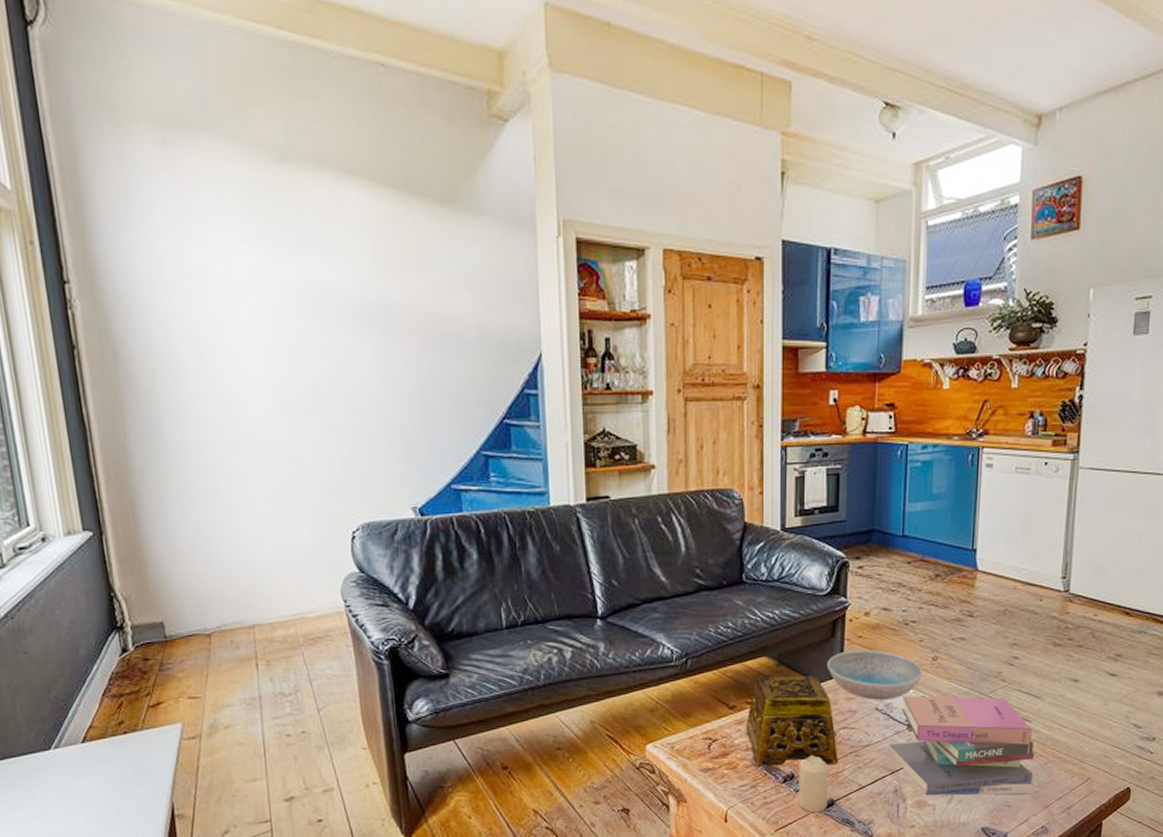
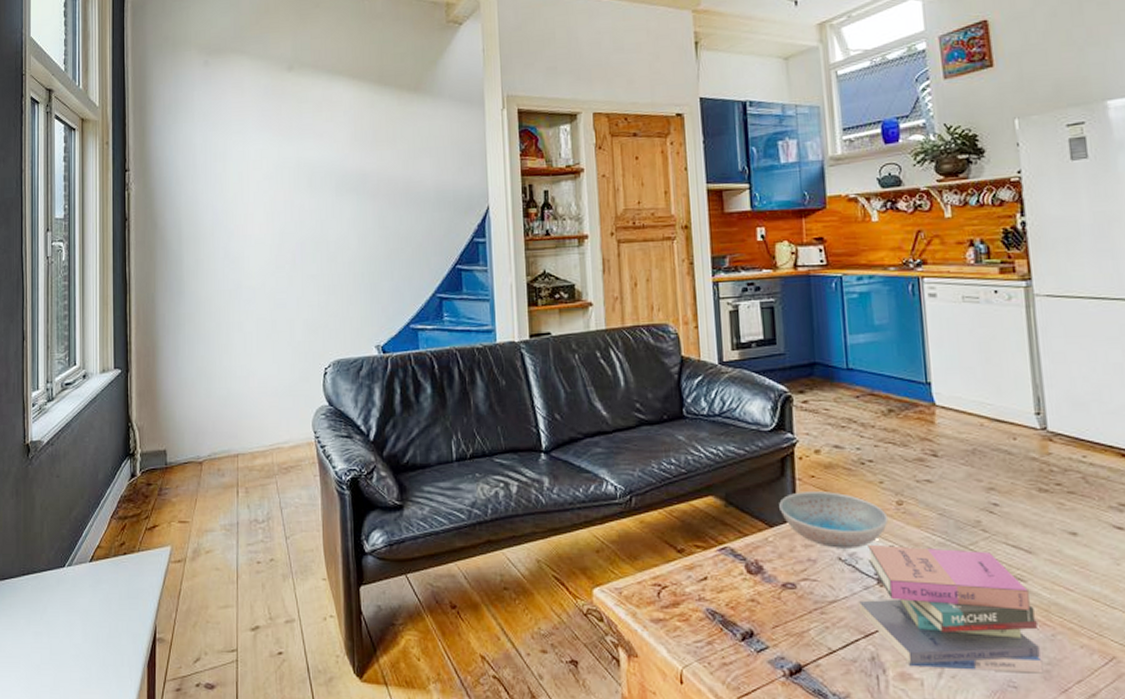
decorative box: present [746,676,839,766] -> none [696,518,802,621]
candle: present [798,755,829,813] -> none [758,610,795,680]

